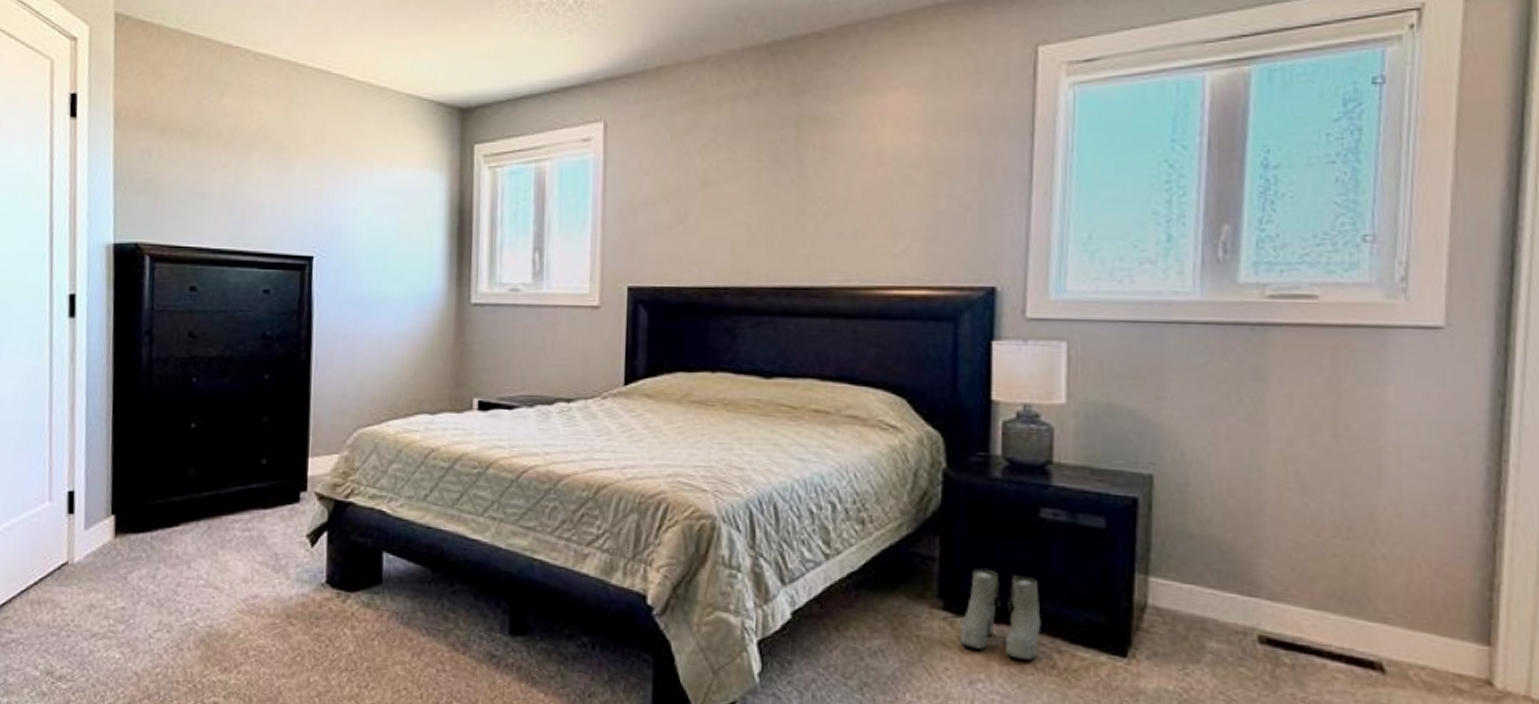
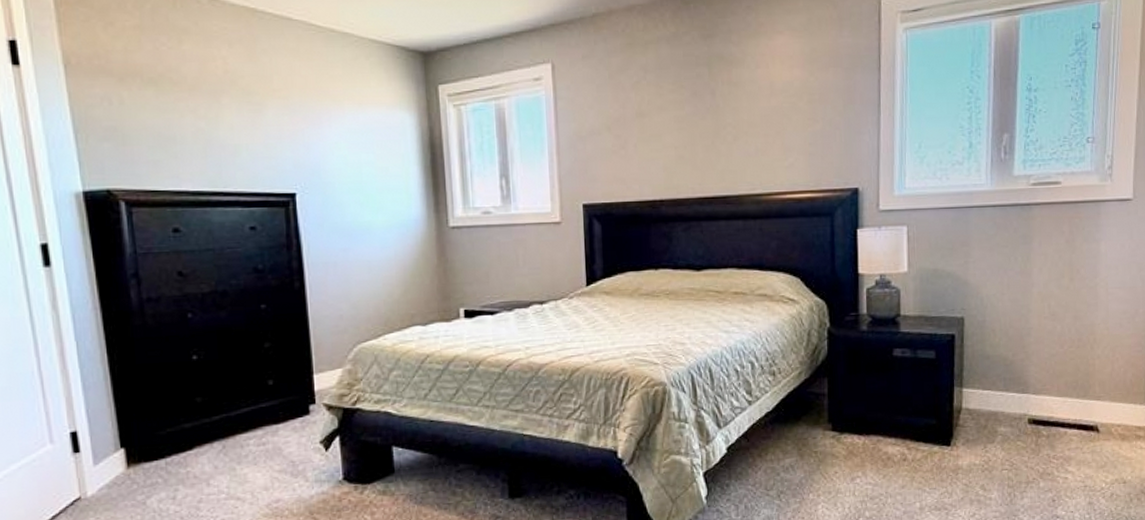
boots: present [960,568,1042,660] -> none [844,397,897,458]

